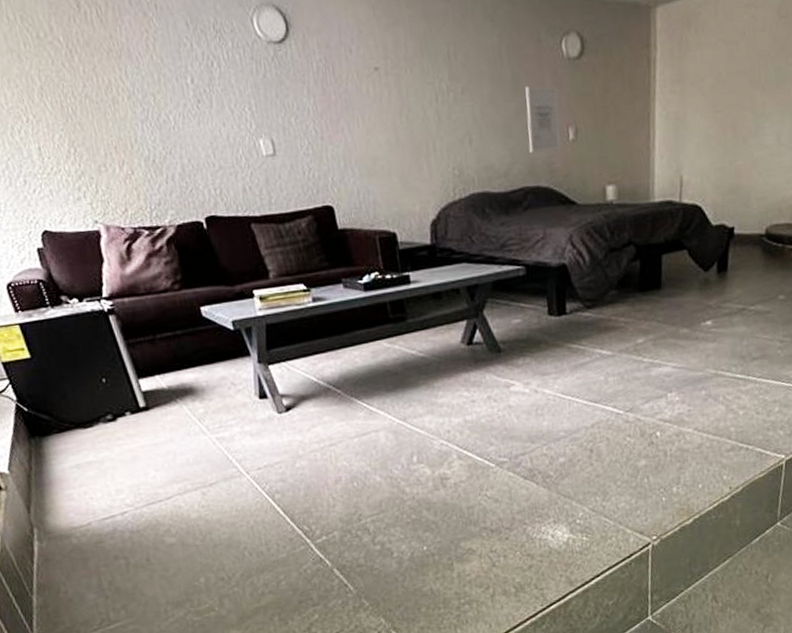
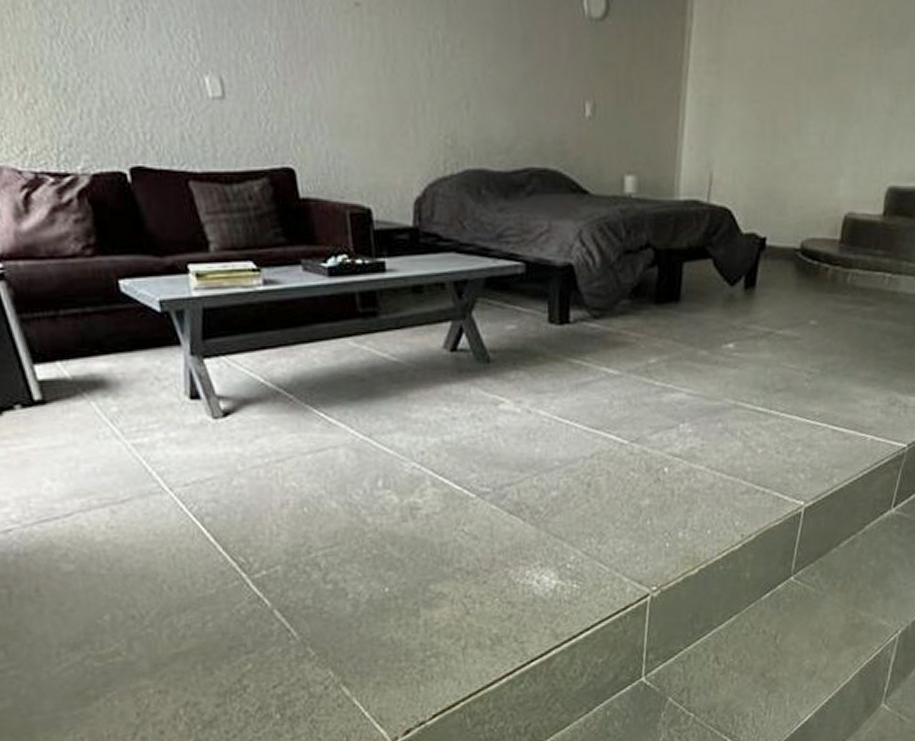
wall art: present [525,86,562,154] -> none [537,47,577,129]

